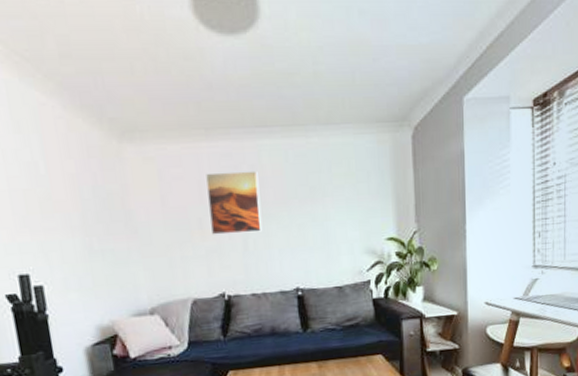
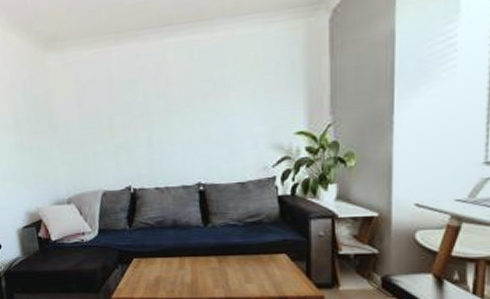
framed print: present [206,170,263,235] -> none [115,69,167,133]

